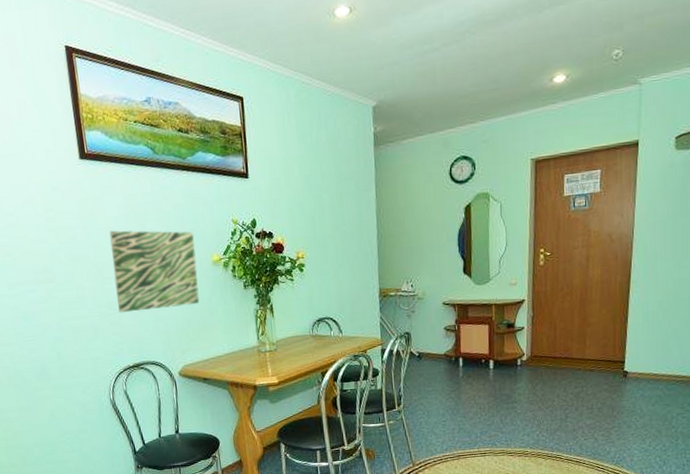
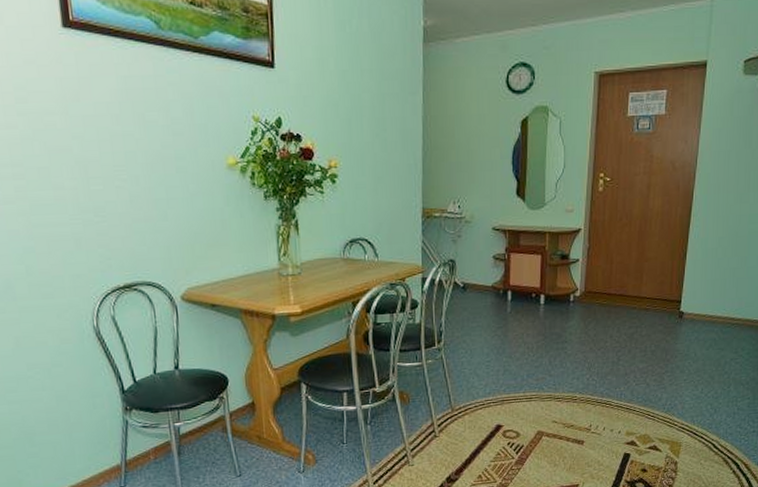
wall art: present [109,230,200,313] -> none [98,119,210,222]

